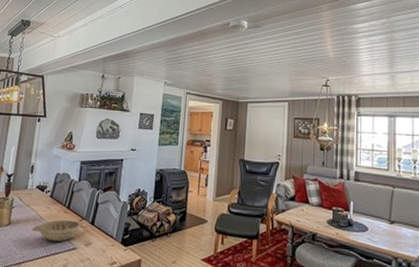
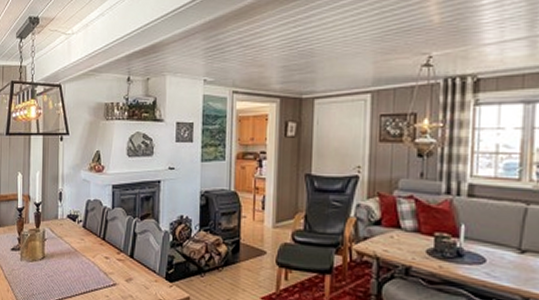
decorative bowl: present [32,219,85,242] -> none [67,252,123,278]

